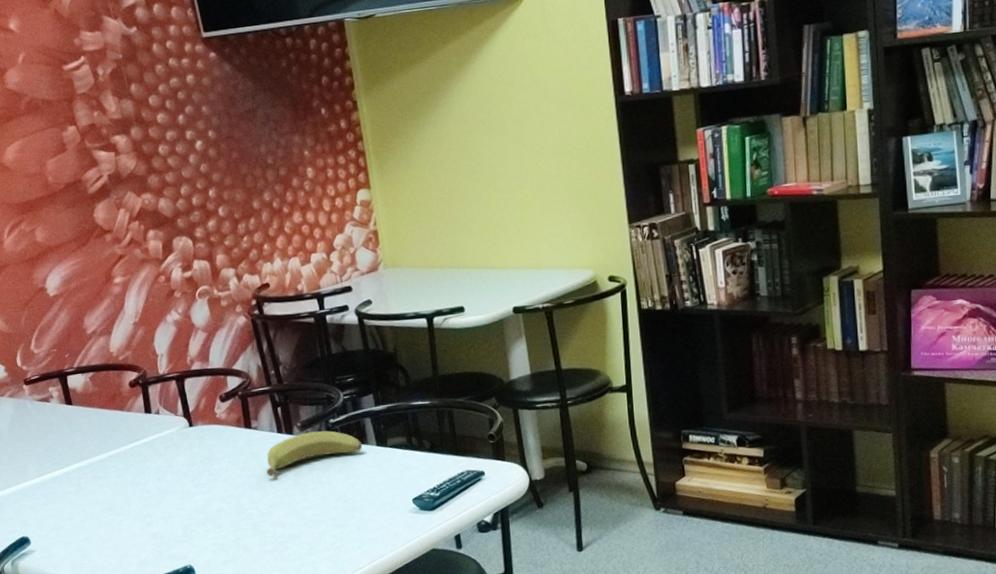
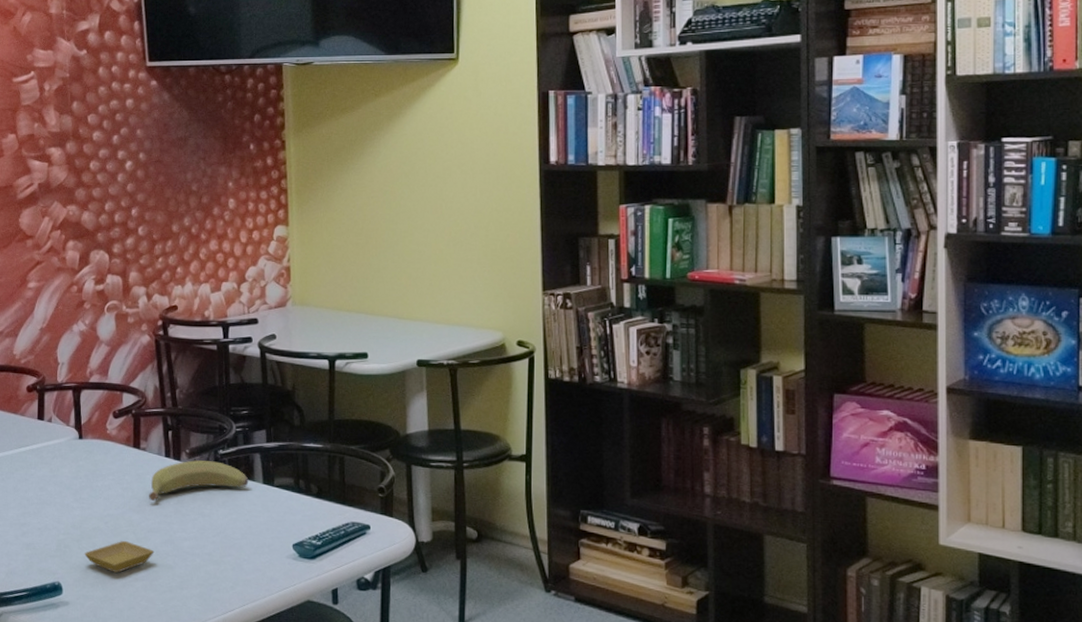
saucer: none [211,518,280,549] -> present [84,541,155,573]

